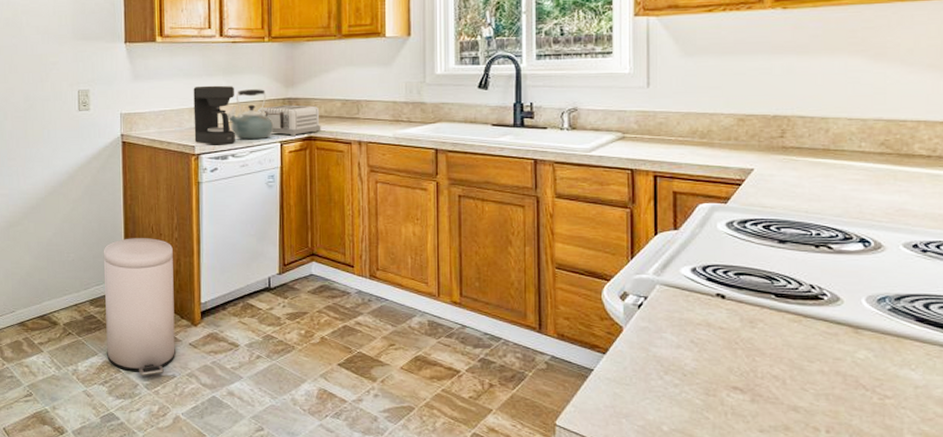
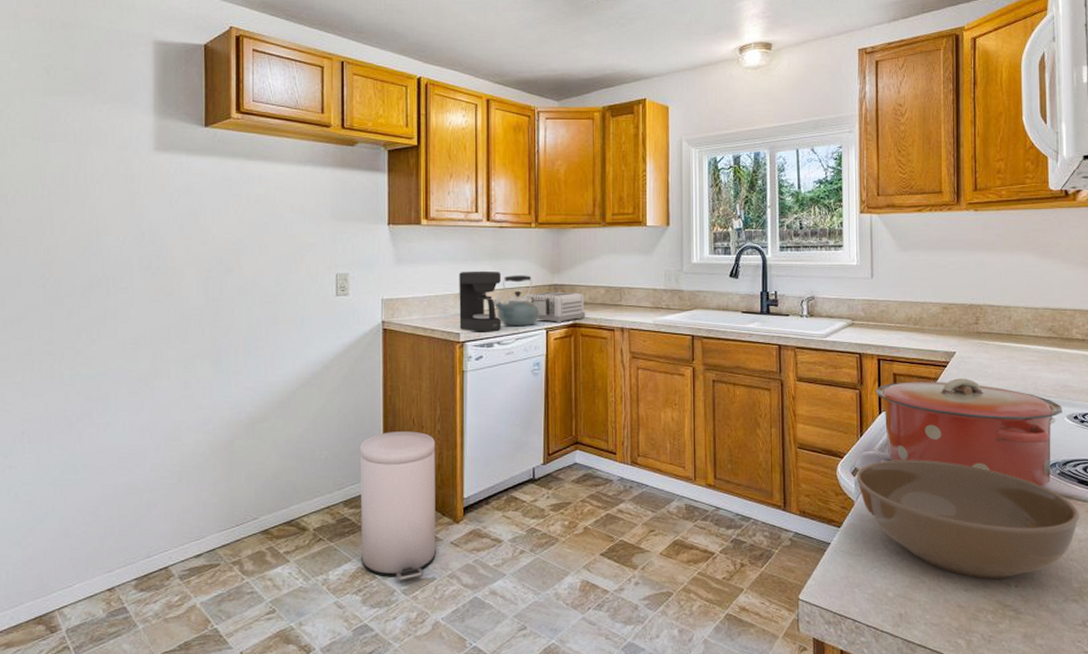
bowl: none [625,285,918,423] -> present [856,459,1080,580]
casserole: none [650,198,897,324] -> present [875,378,1062,488]

